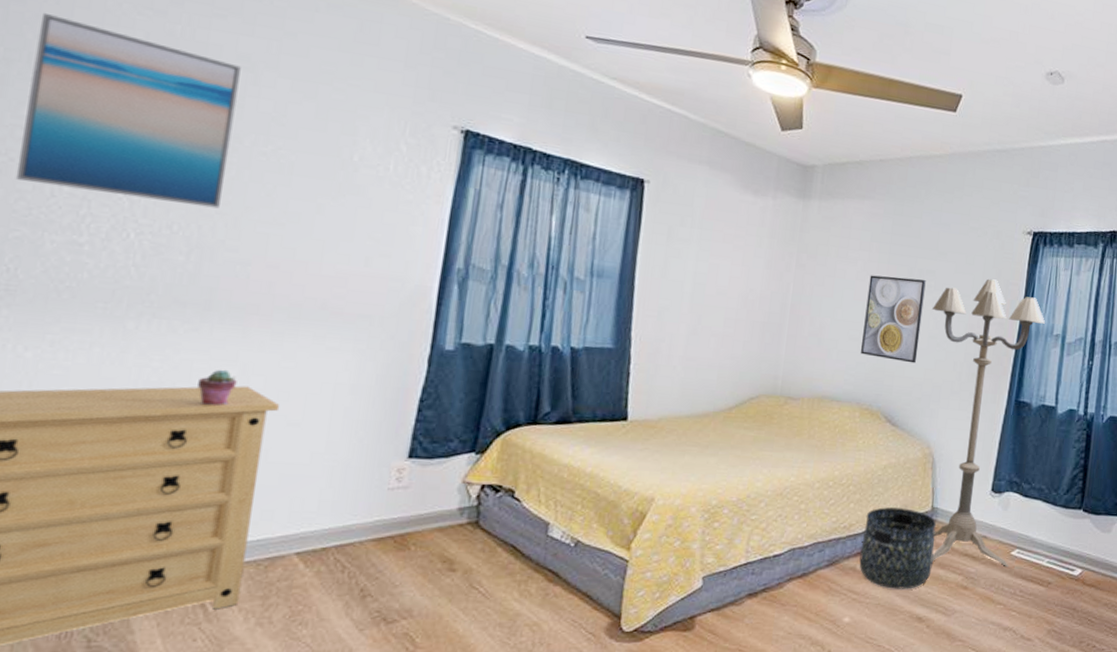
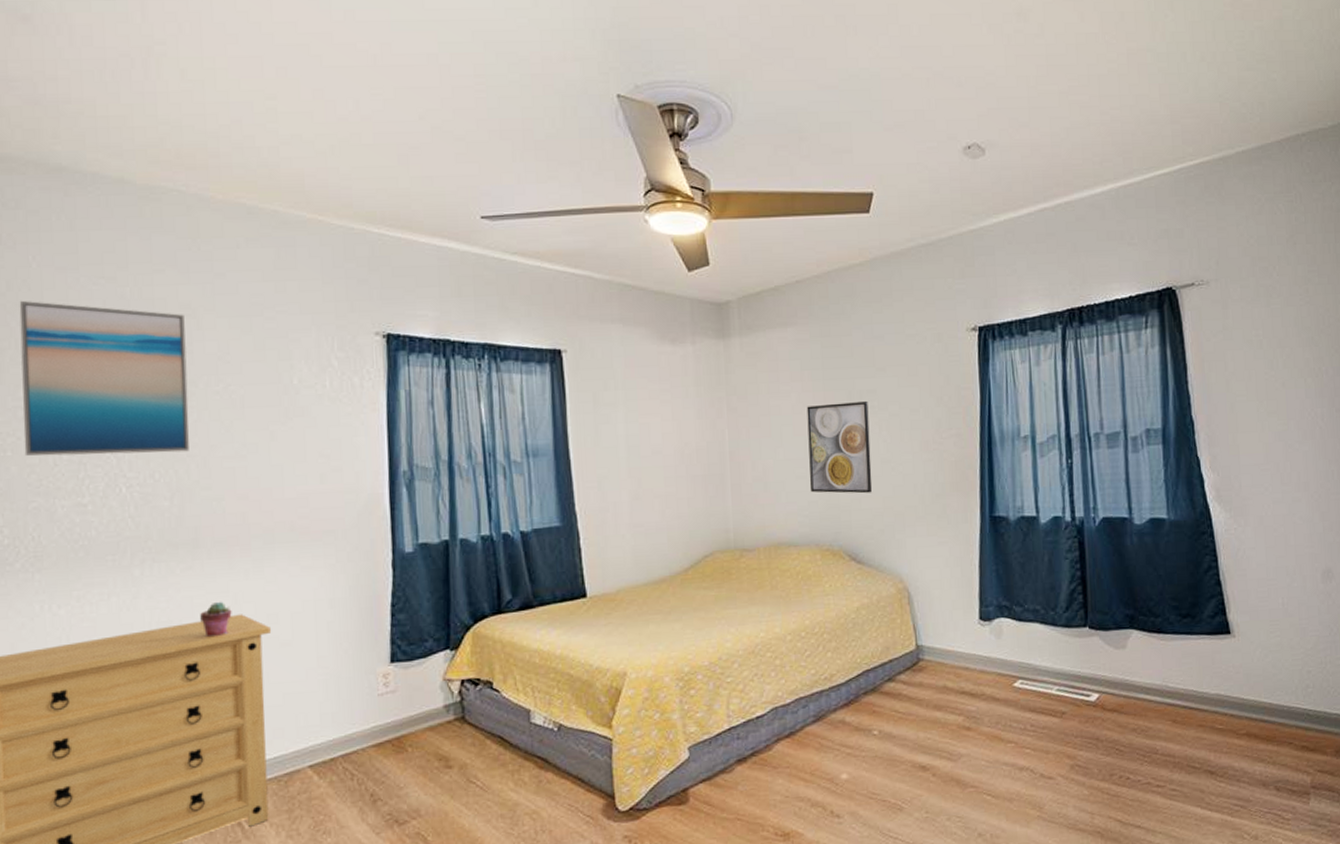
basket: present [859,507,936,589] -> none [846,650,928,739]
floor lamp: present [932,279,1045,568] -> none [880,387,1014,704]

